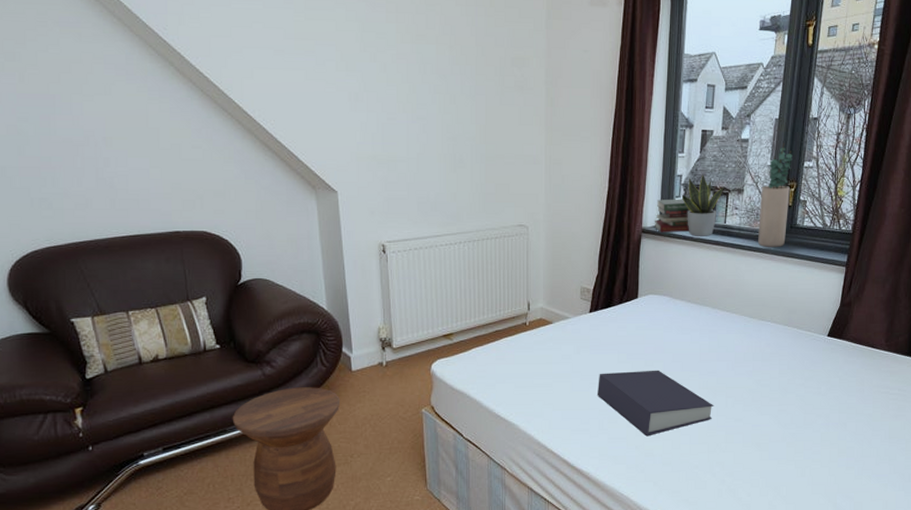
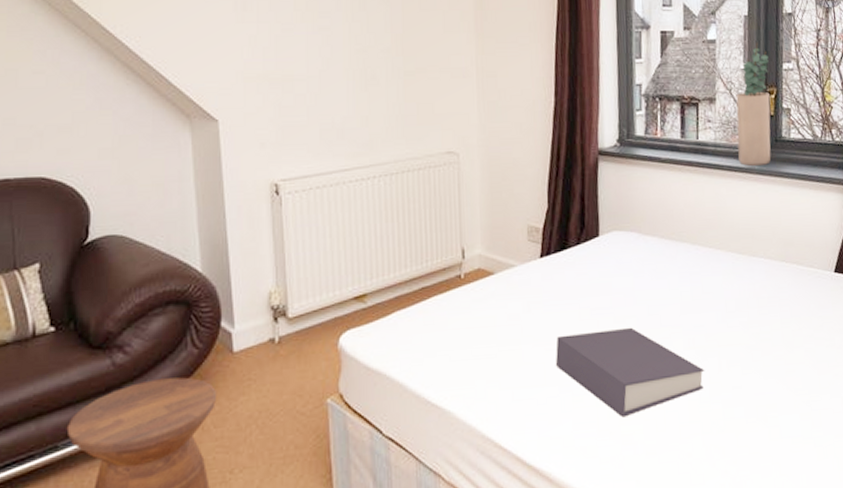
books: present [655,199,691,233] -> none [613,112,655,154]
potted plant: present [681,173,725,237] -> none [642,81,694,158]

